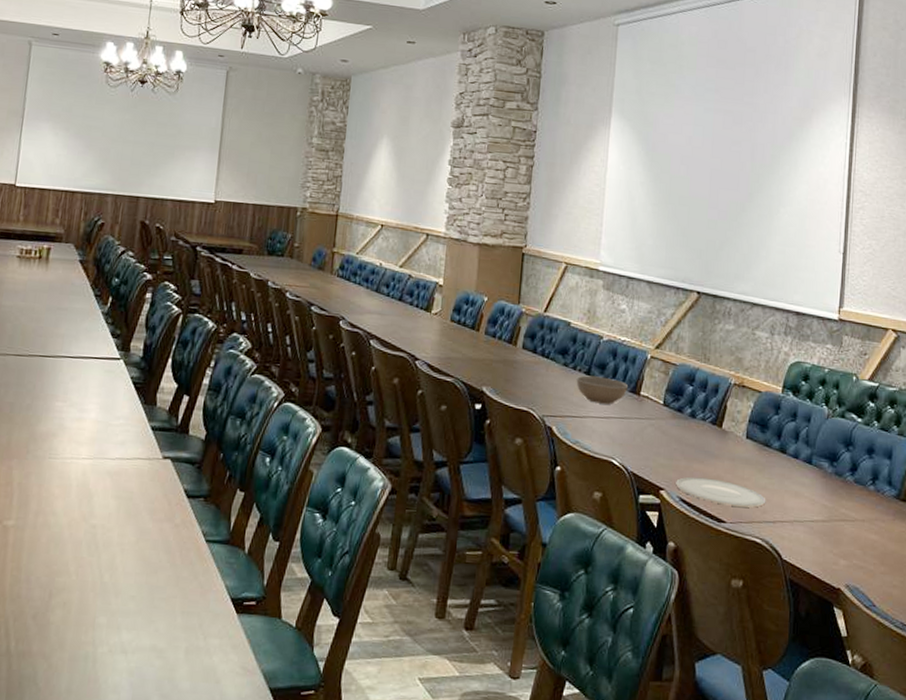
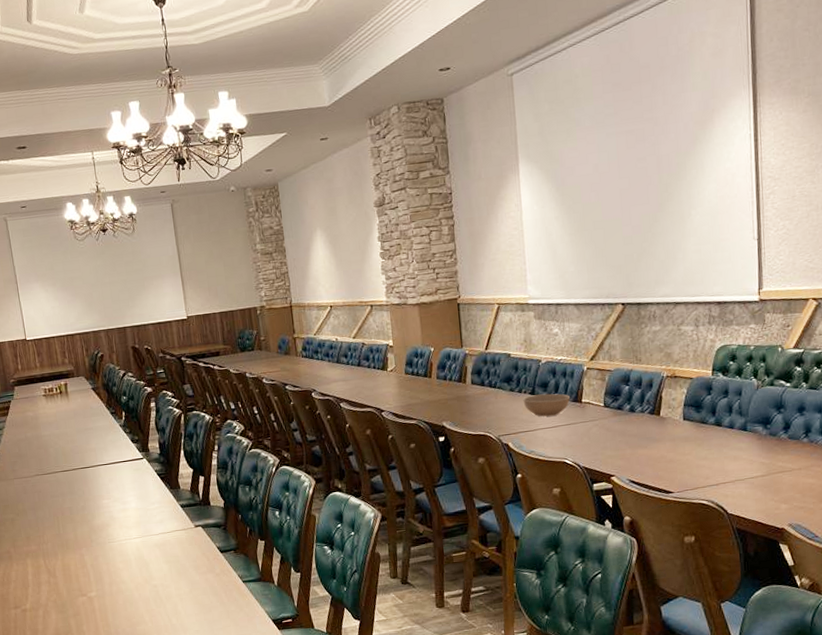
plate: present [676,477,766,508] -> none [624,459,708,479]

